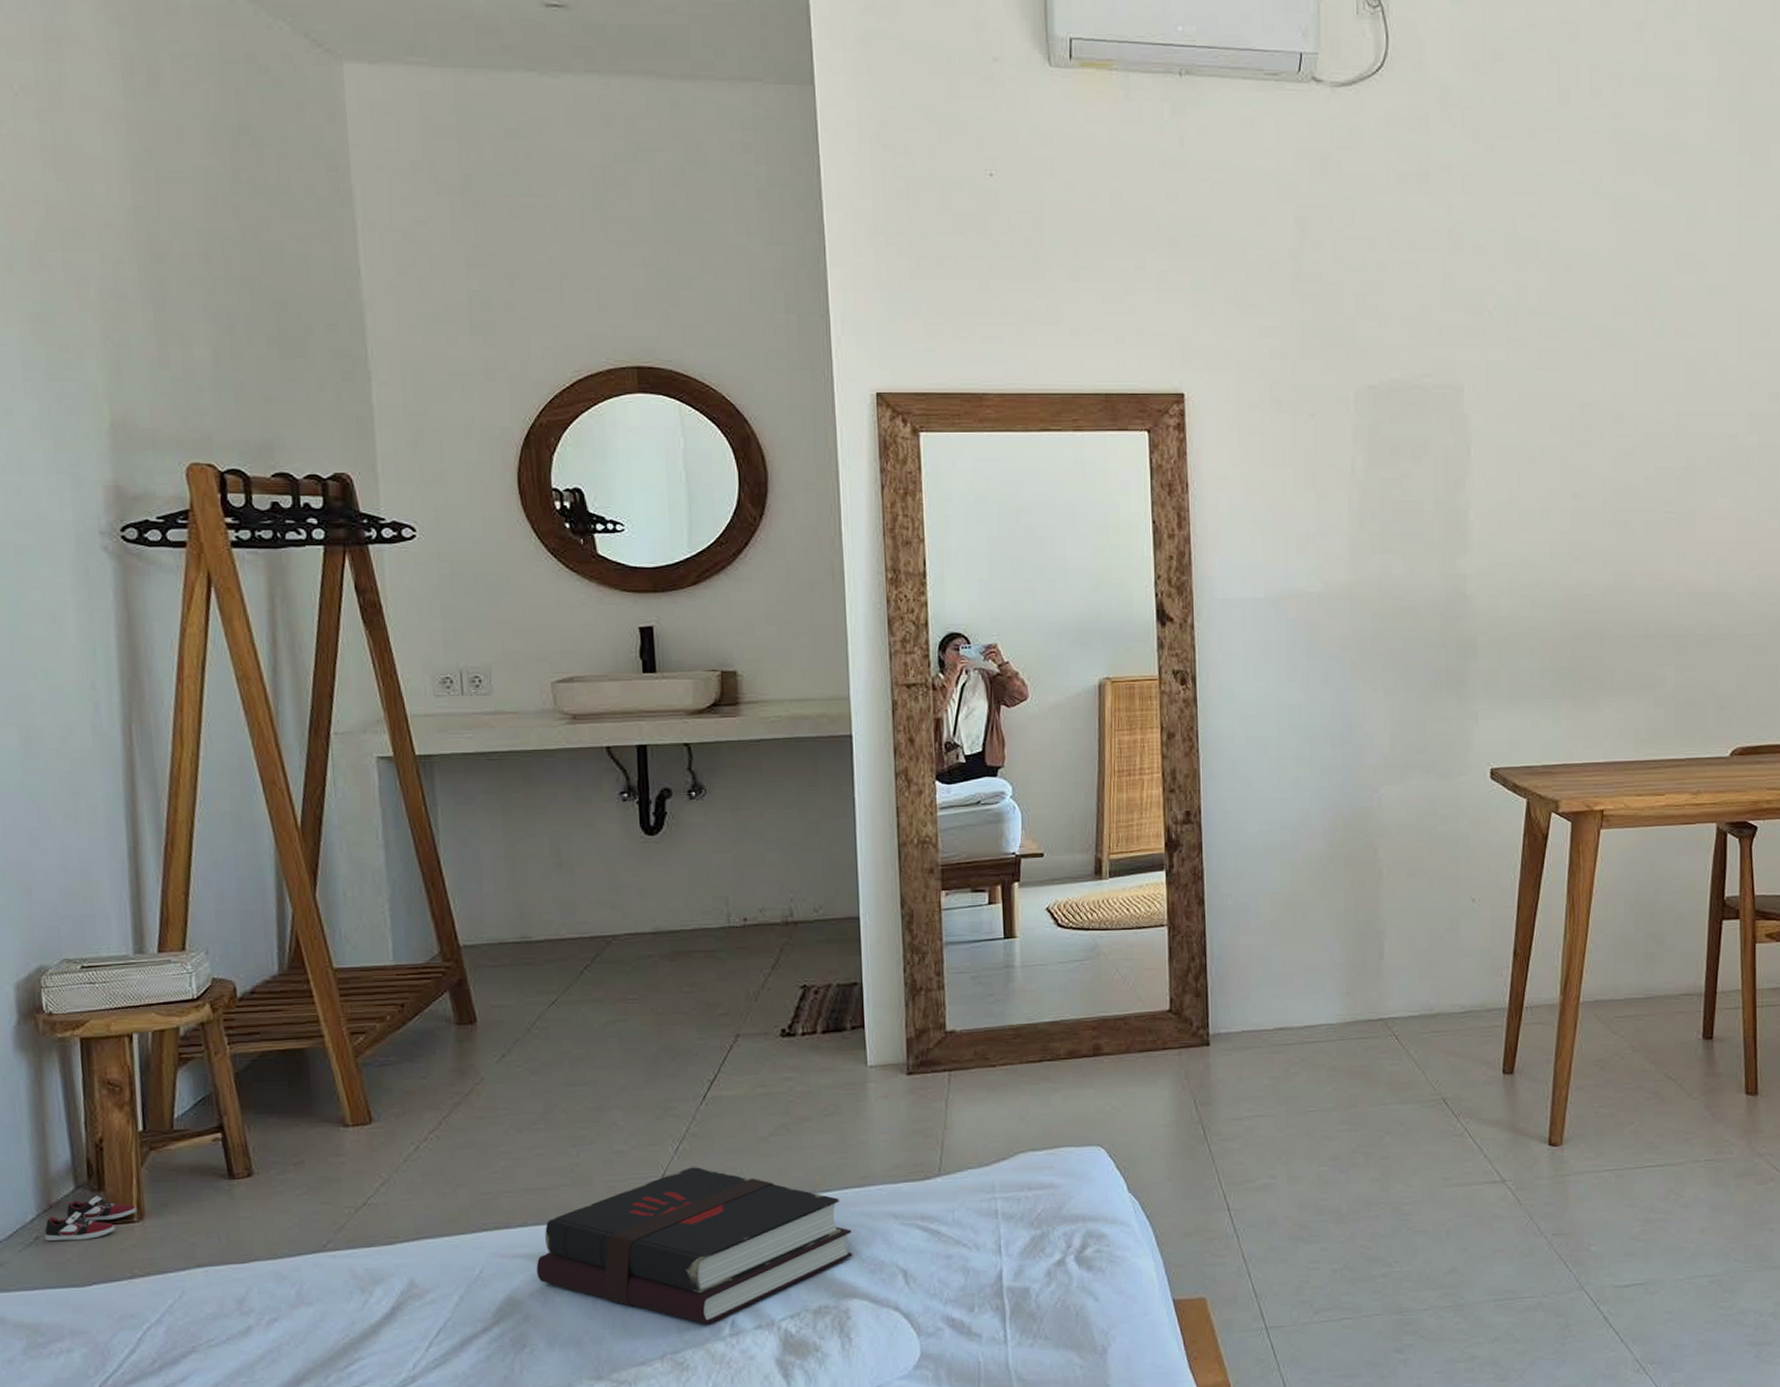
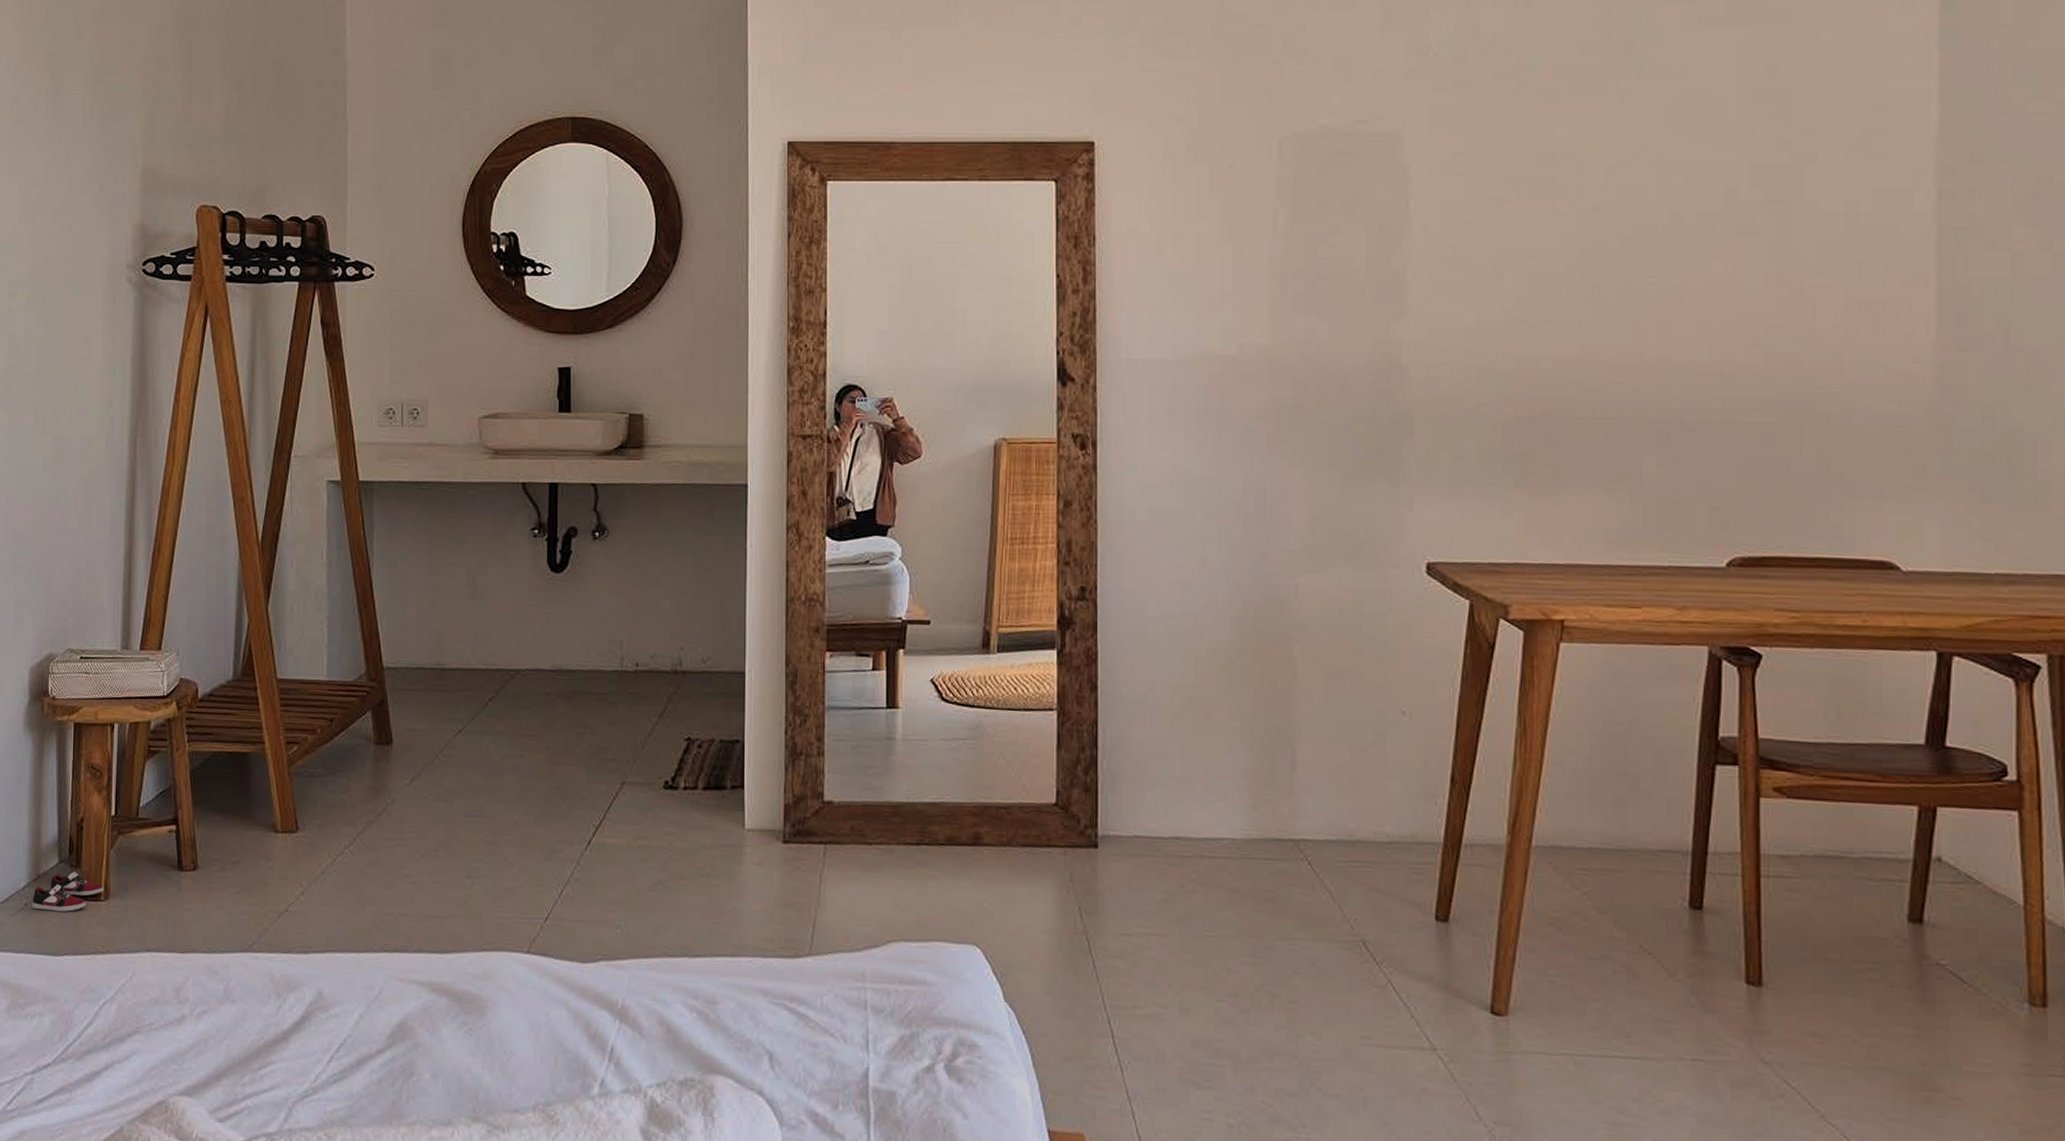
hardback book: present [536,1166,853,1325] -> none [427,912,721,1080]

